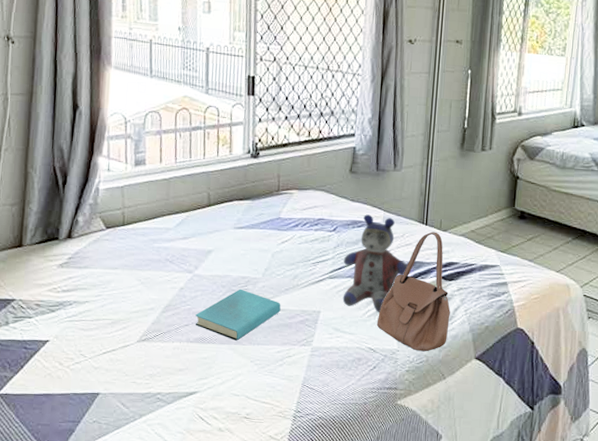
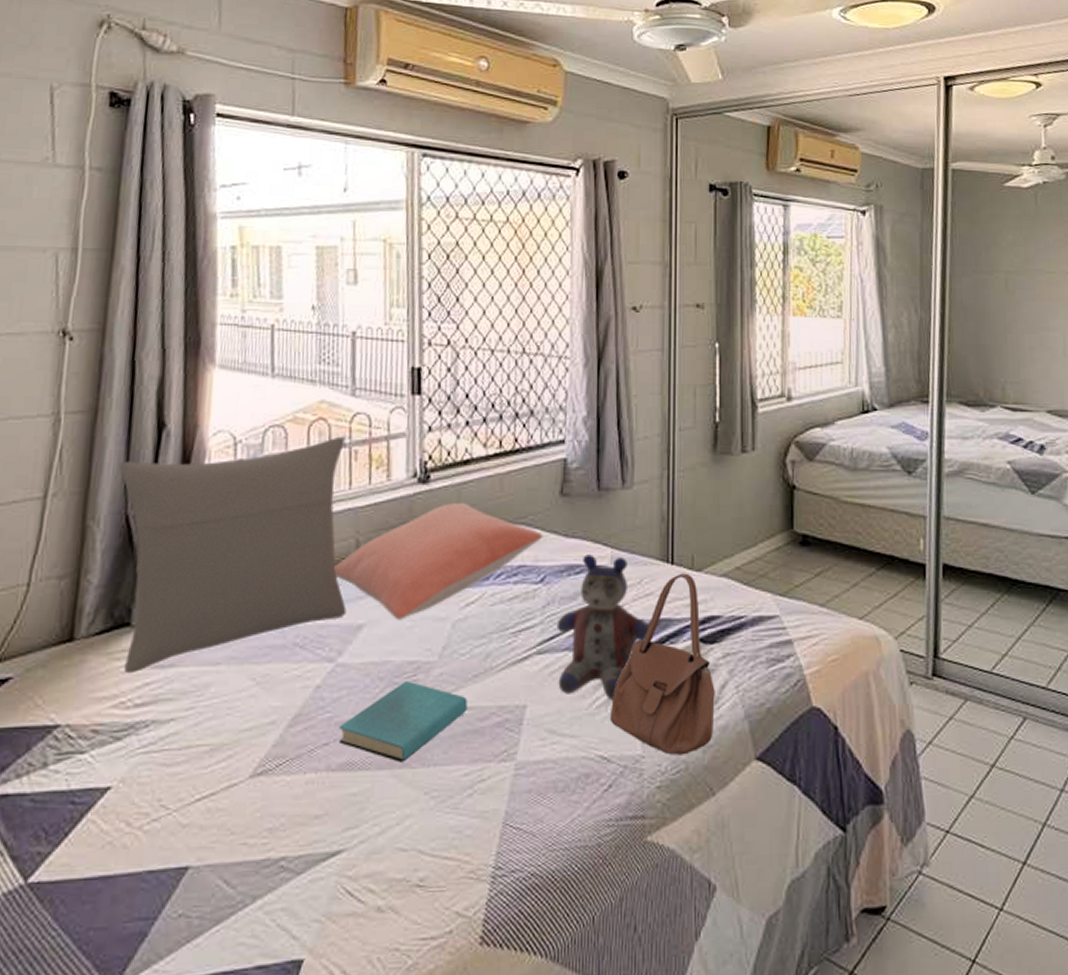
pillow: none [48,121,201,271] -> present [119,436,347,674]
pillow: none [193,172,337,249] -> present [334,502,543,620]

